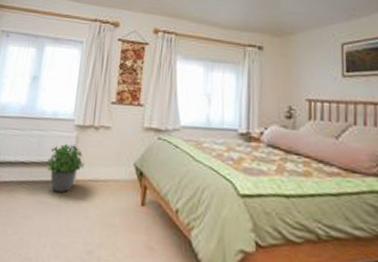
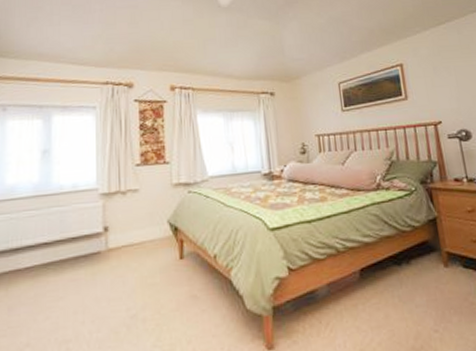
potted plant: present [47,143,84,193] -> none [74,213,115,266]

